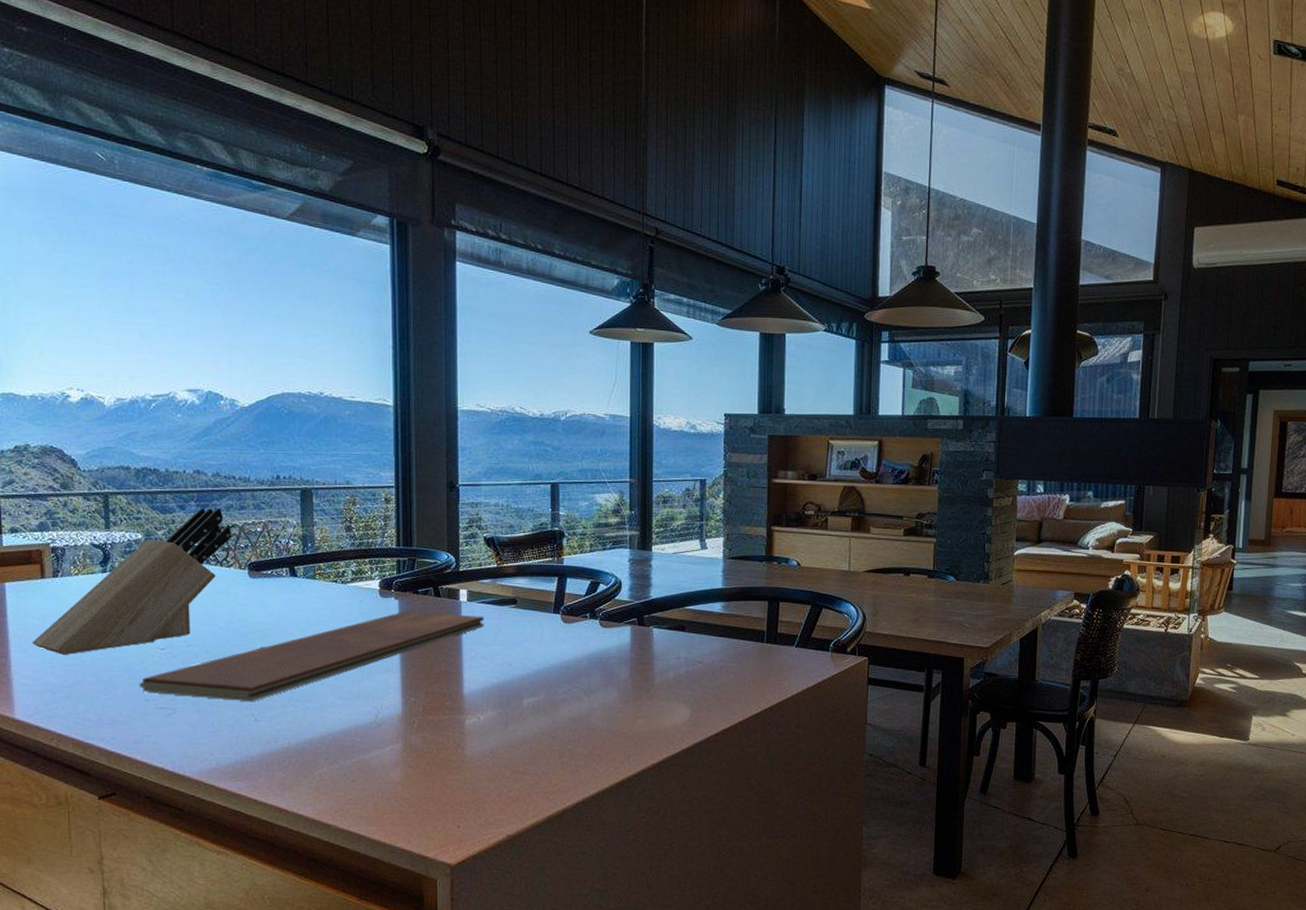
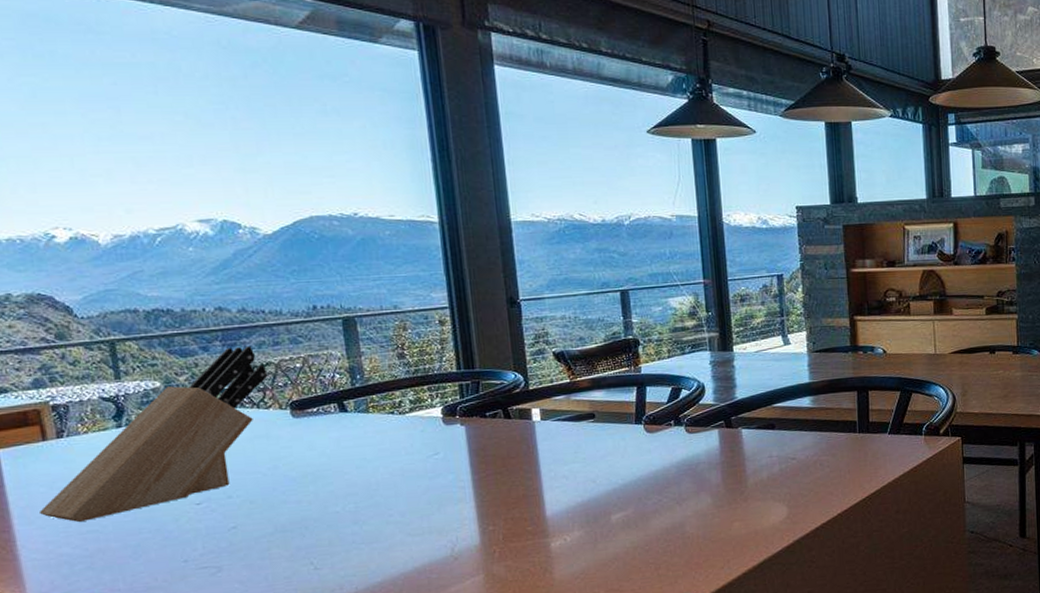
chopping board: present [139,612,485,702] -> none [174,434,562,553]

